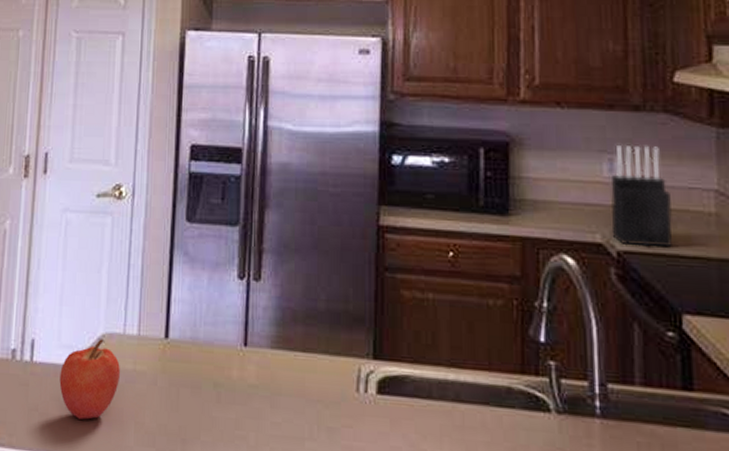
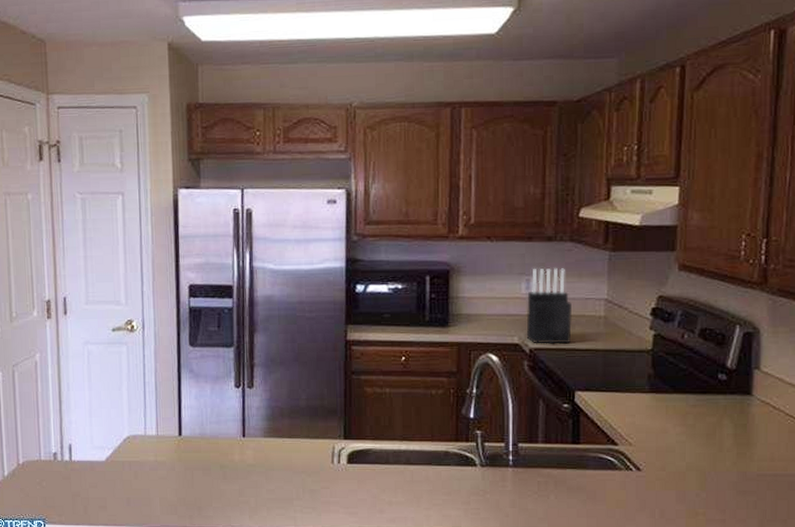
apple: present [59,339,120,420] -> none [95,440,145,499]

